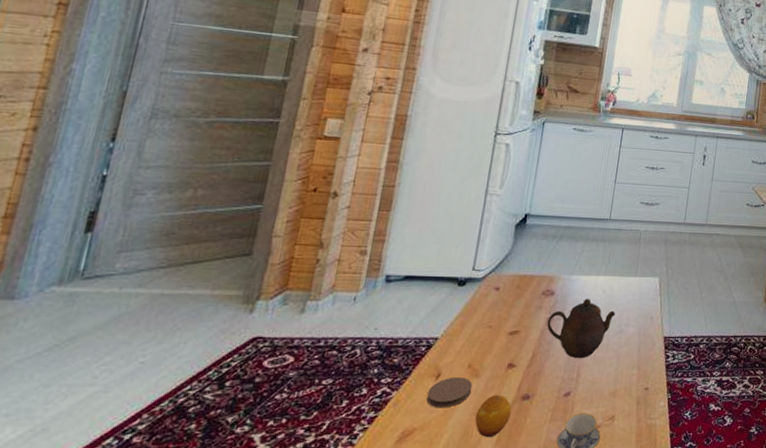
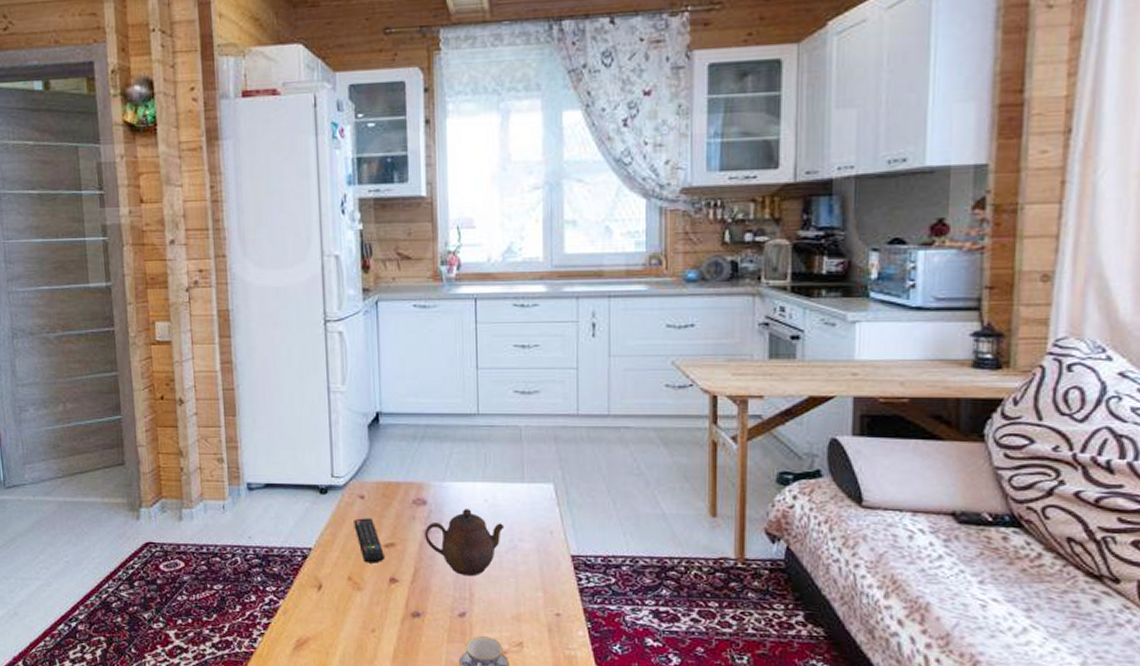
coaster: present [426,376,473,408] -> none [313,588,357,620]
fruit: present [475,394,512,438] -> none [365,609,403,654]
remote control: none [484,308,508,350] -> present [354,518,384,563]

